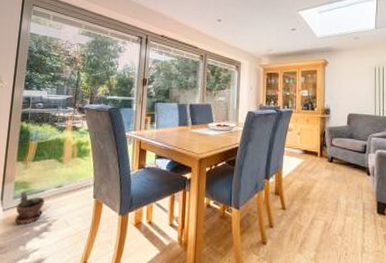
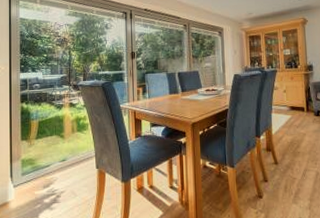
potted plant: present [14,191,45,225] -> none [25,167,51,198]

